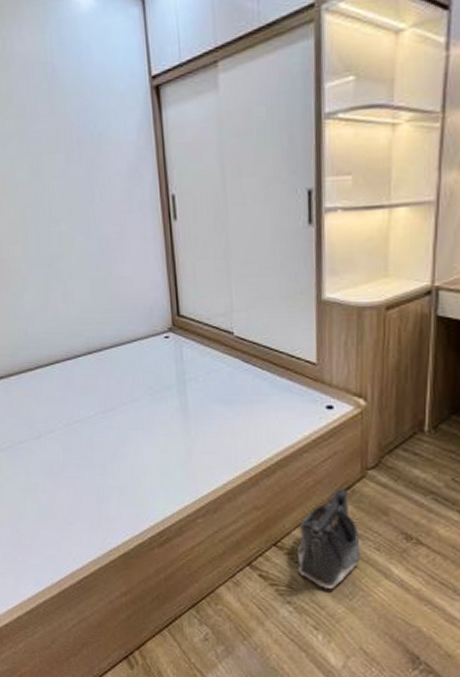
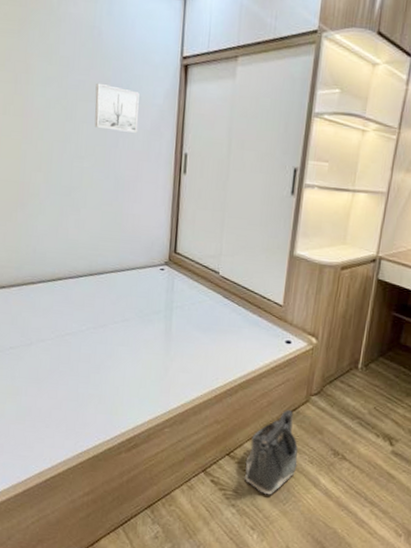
wall art: none [59,129,114,182] -> present [94,83,140,133]

